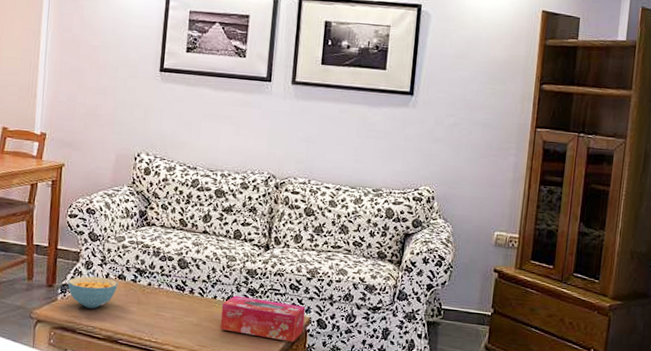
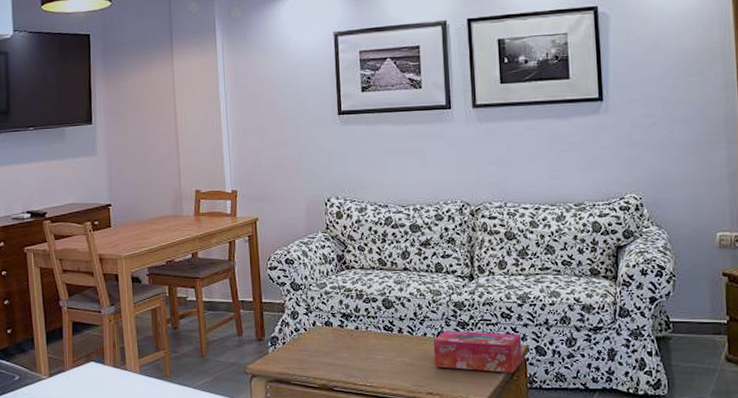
cereal bowl: present [68,276,118,309] -> none [277,325,326,358]

